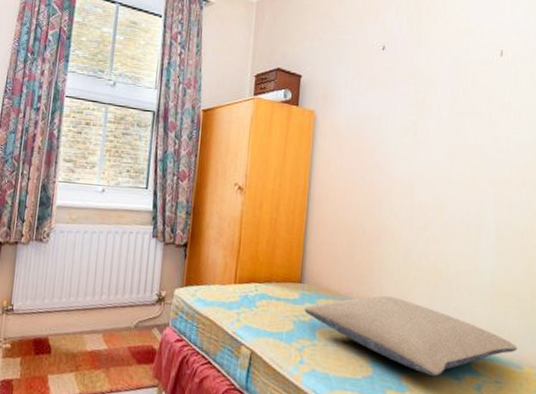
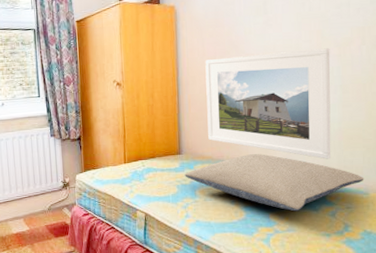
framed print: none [337,176,485,317] -> present [205,48,331,159]

